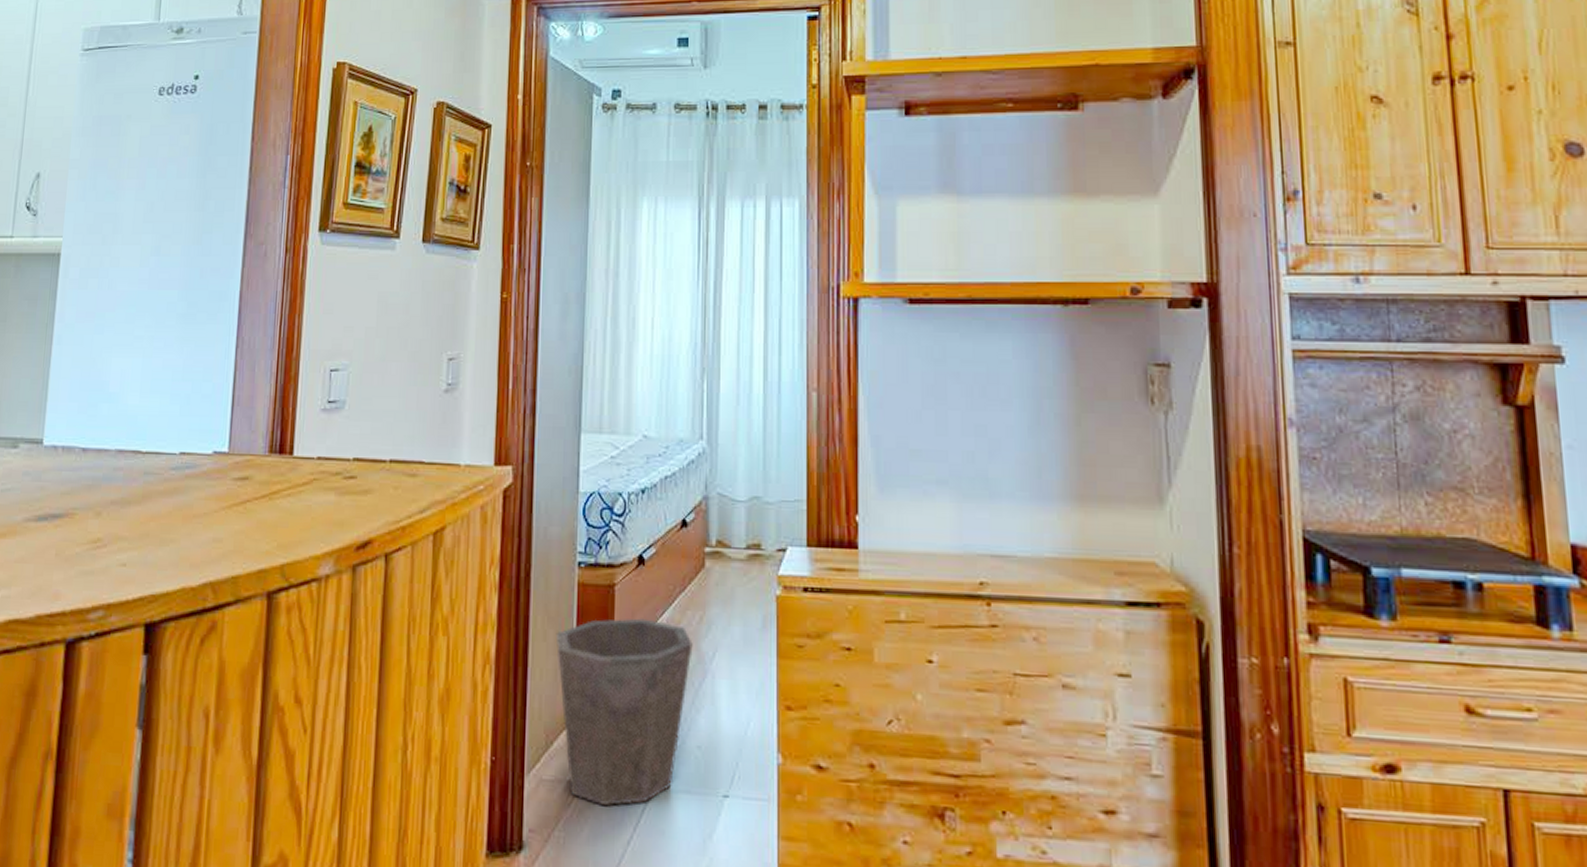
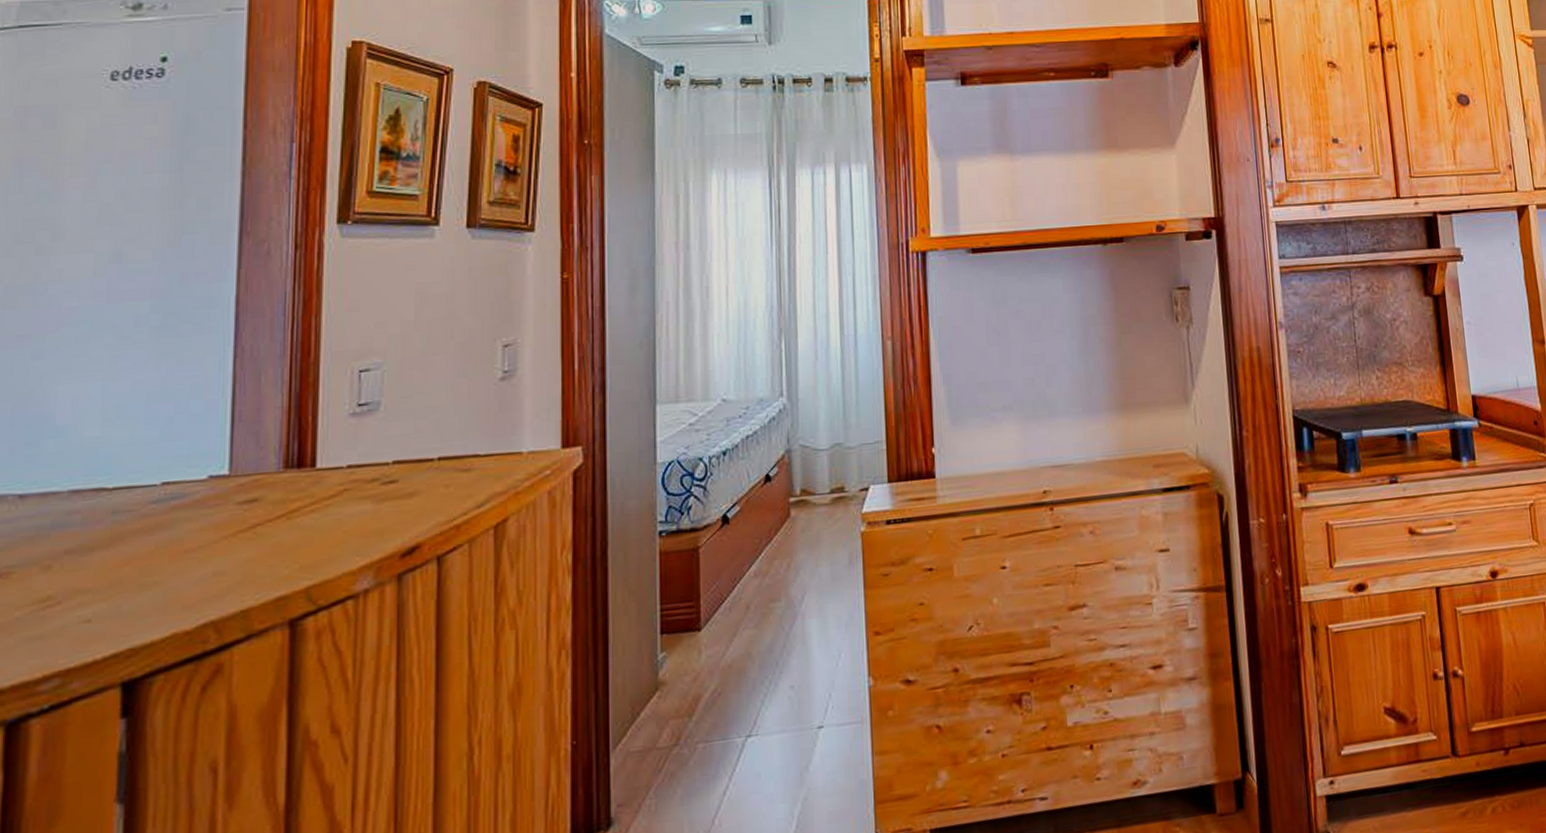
waste bin: present [555,618,693,806] -> none [637,574,782,765]

